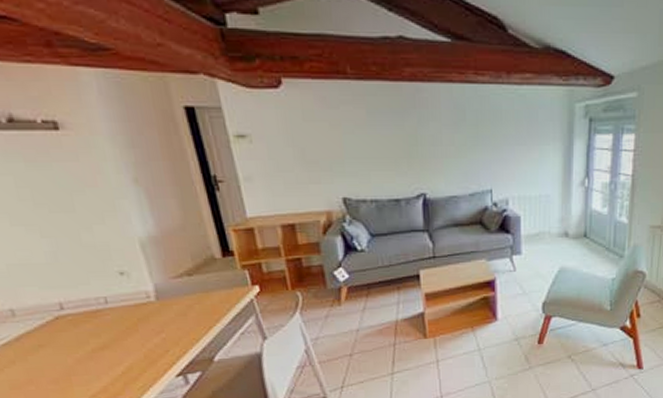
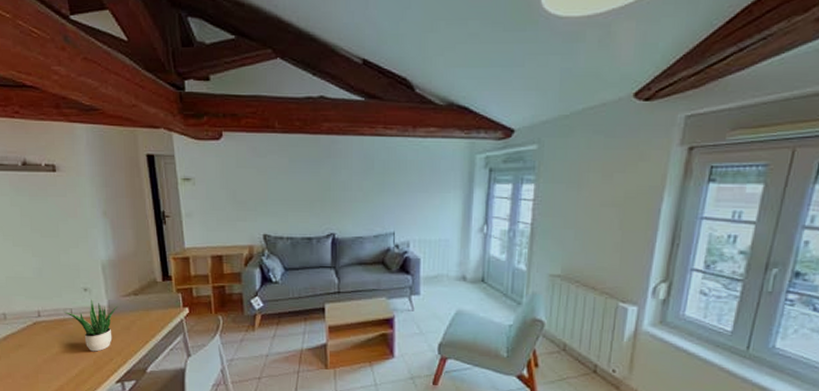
potted plant: none [96,284,169,345] -> present [64,299,118,352]

